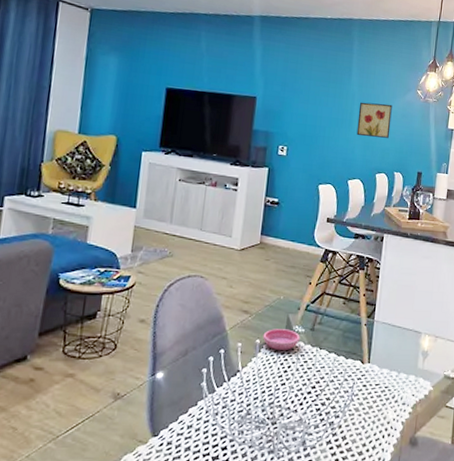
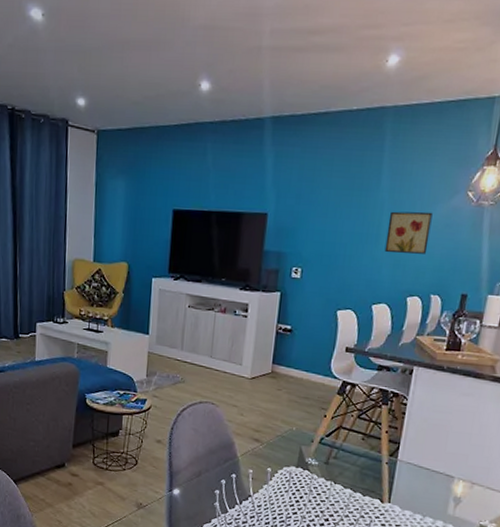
saucer: present [263,329,300,350] -> none [274,459,313,481]

